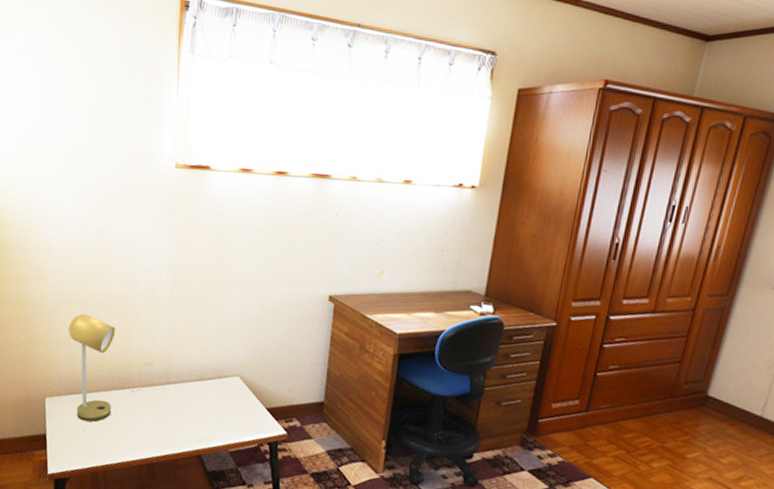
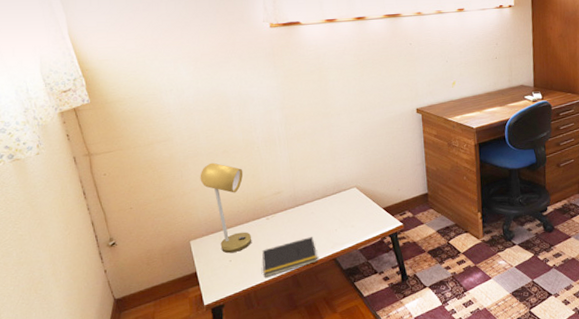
notepad: none [117,423,181,459] -> present [262,237,317,277]

